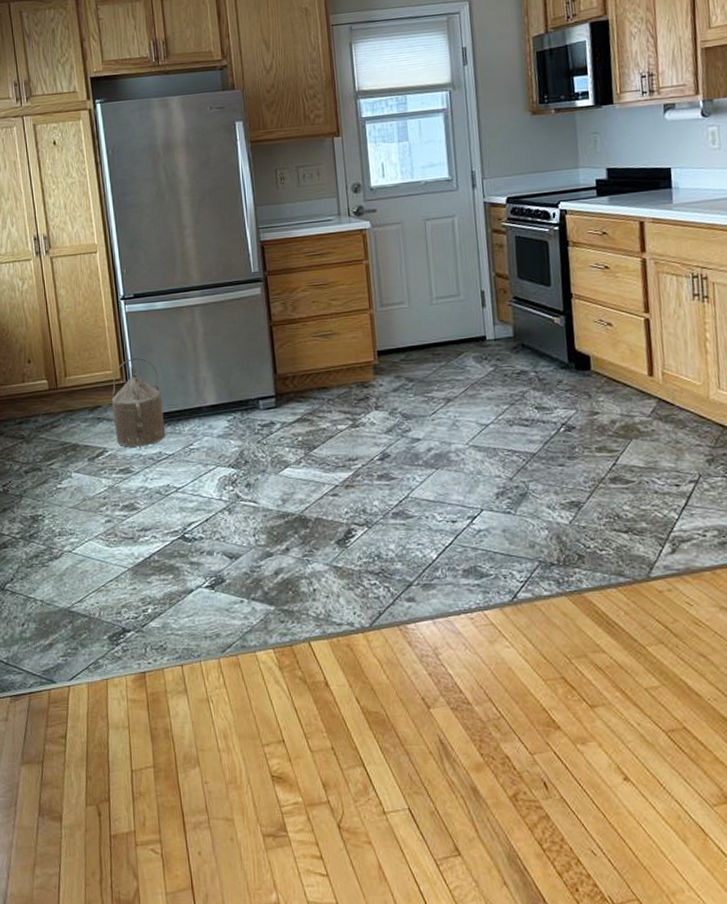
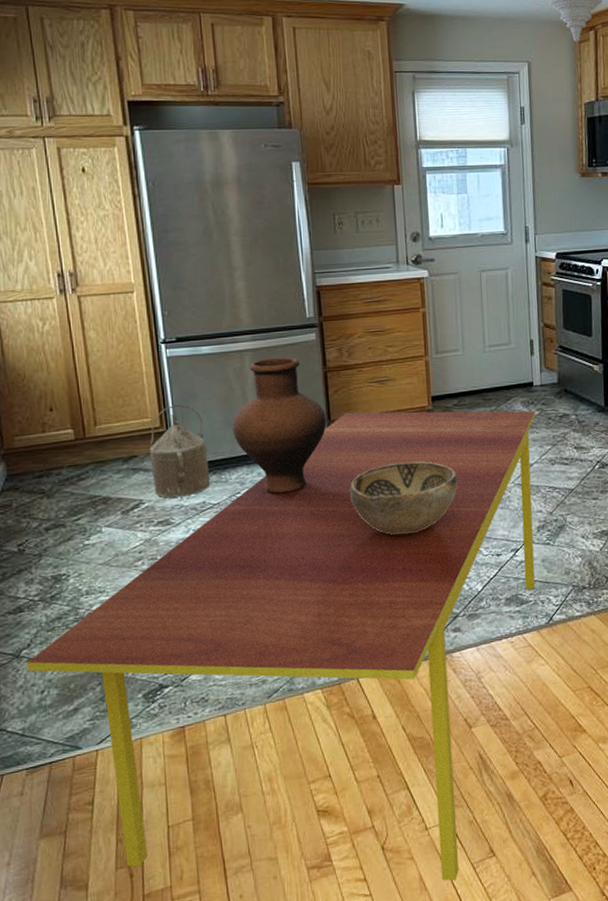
dining table: none [10,366,496,876] -> present [26,410,536,881]
vase: none [184,311,273,447] -> present [231,357,327,494]
decorative bowl: none [296,418,408,495] -> present [349,461,458,535]

